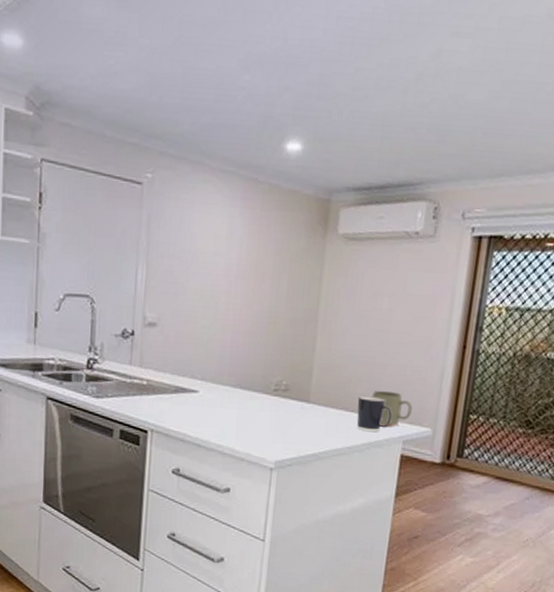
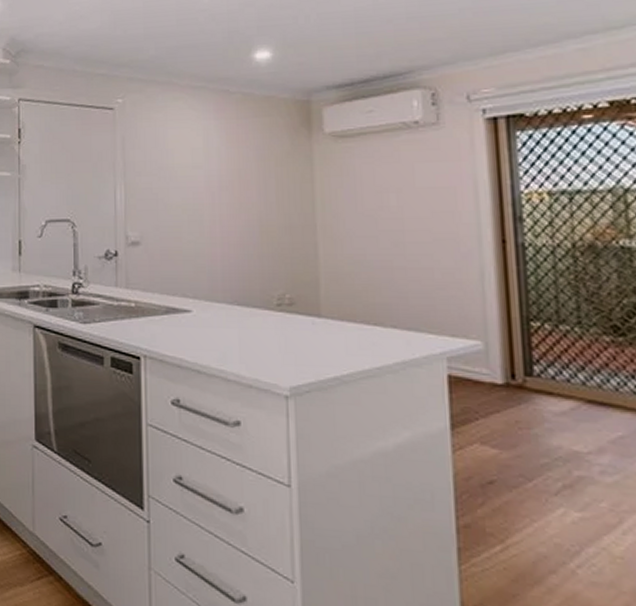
mug: present [356,396,393,433] -> none [379,305,428,349]
mug: present [371,390,412,426] -> none [396,298,452,340]

